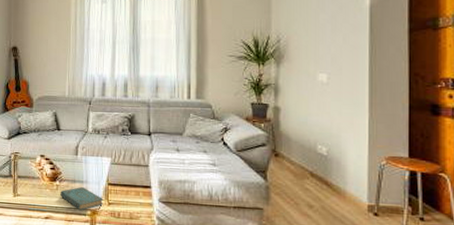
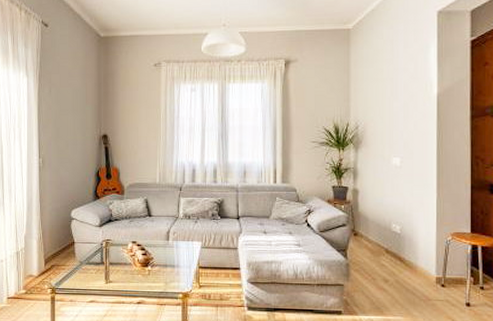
book: present [60,187,104,211] -> none [152,271,195,294]

